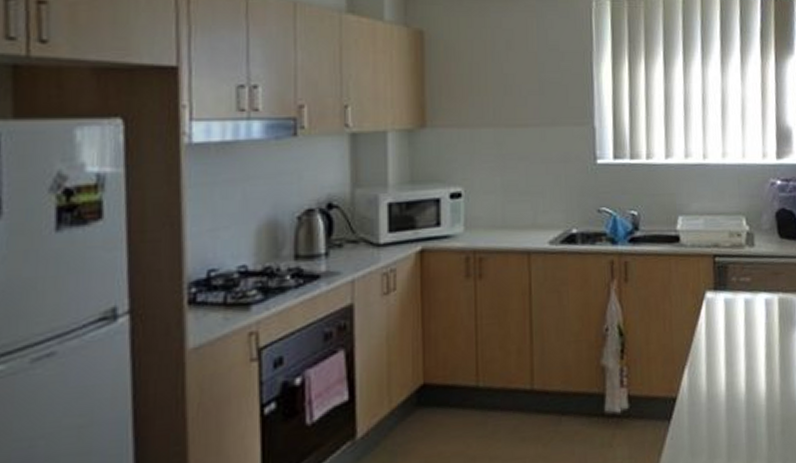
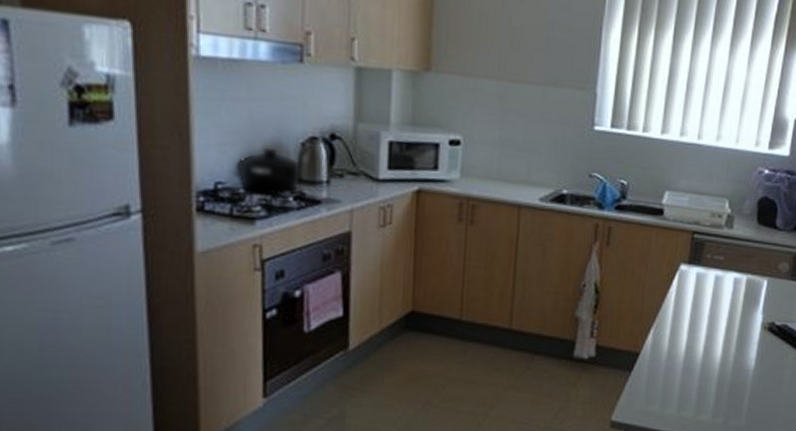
saucepan: none [232,225,298,277] -> present [238,147,301,196]

